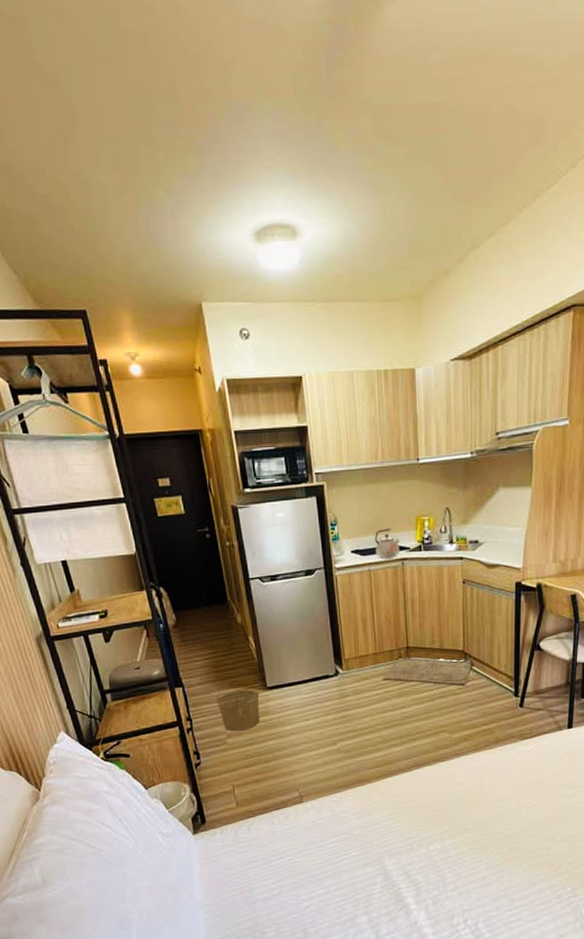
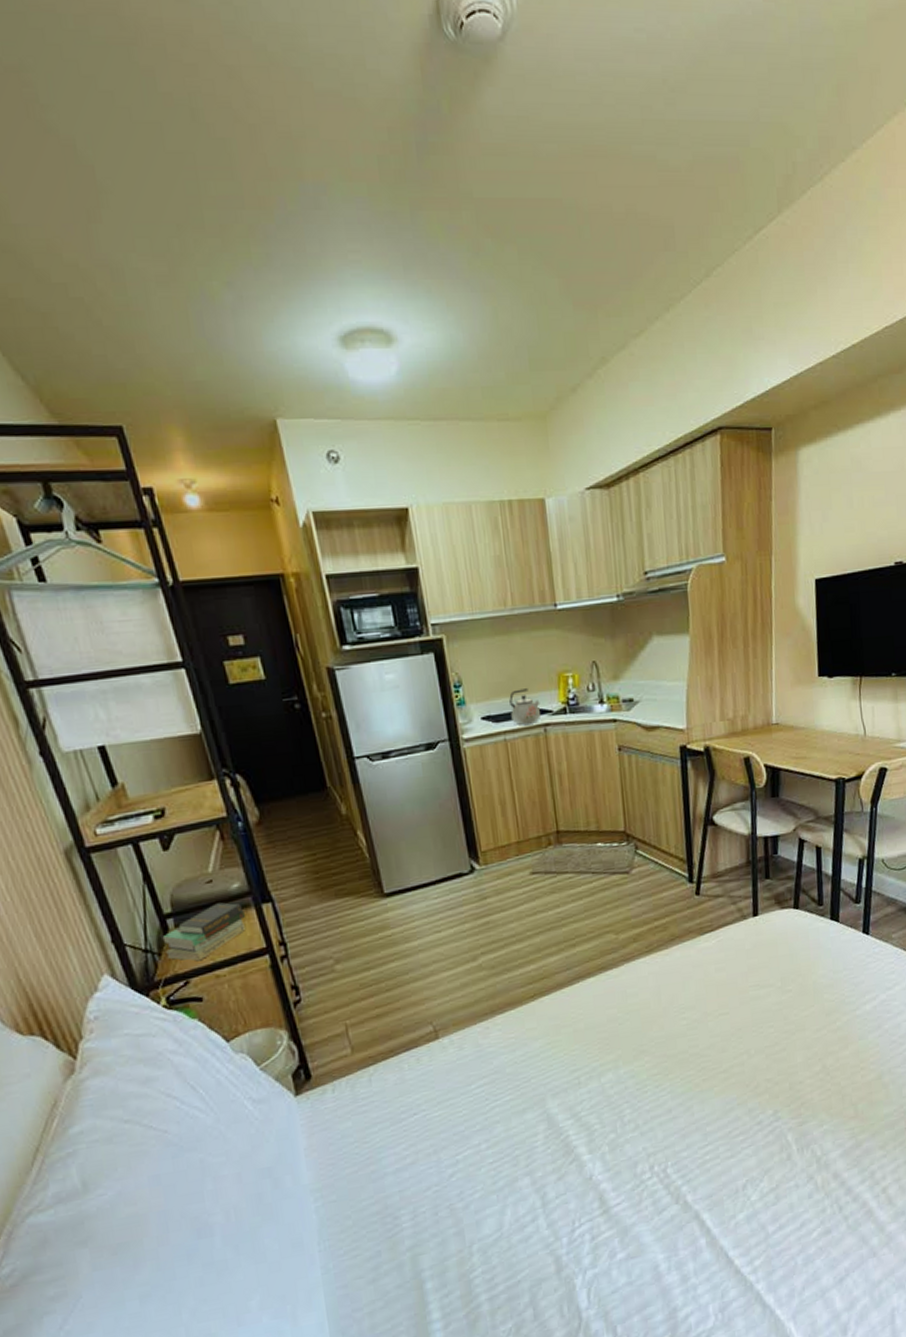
books: none [102,685,163,727] -> present [162,902,247,962]
basket: present [216,690,260,731] -> none [317,899,377,954]

